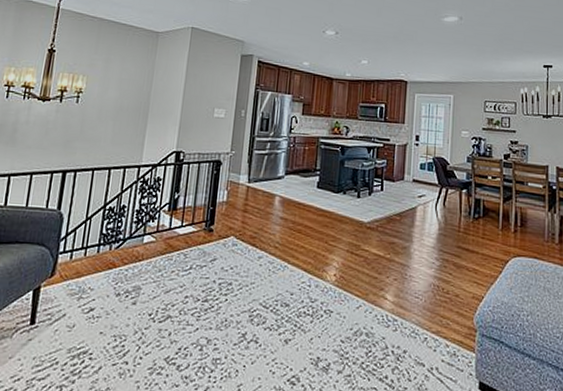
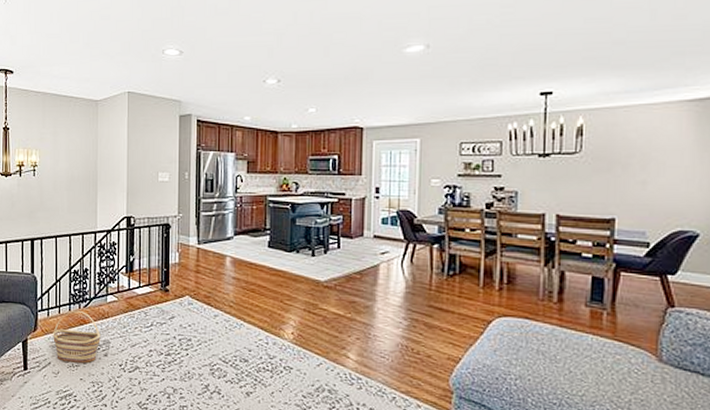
basket: none [72,252,131,314] -> present [53,310,101,364]

